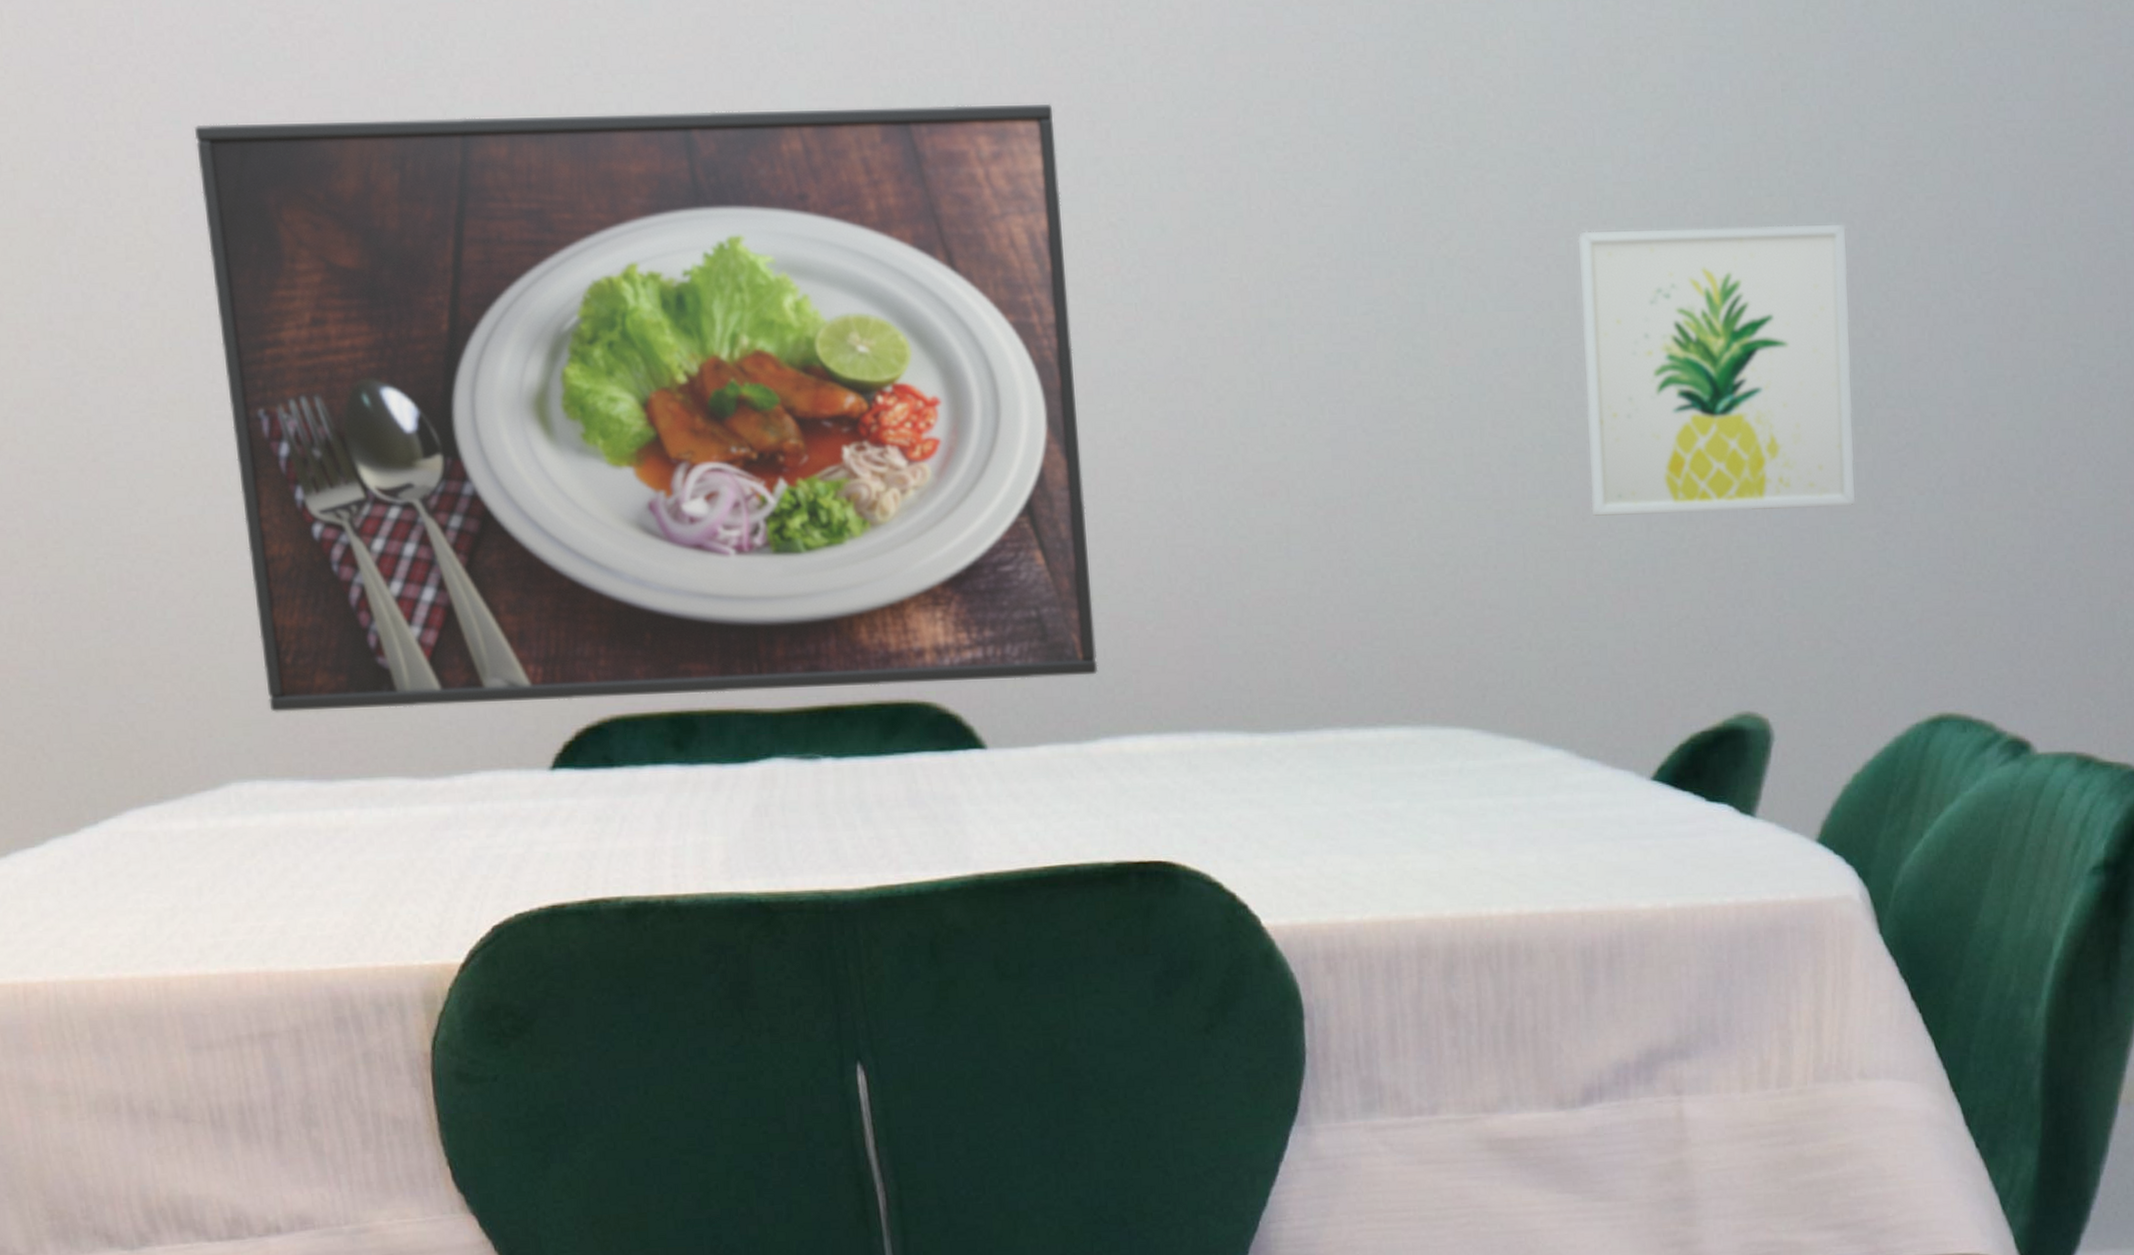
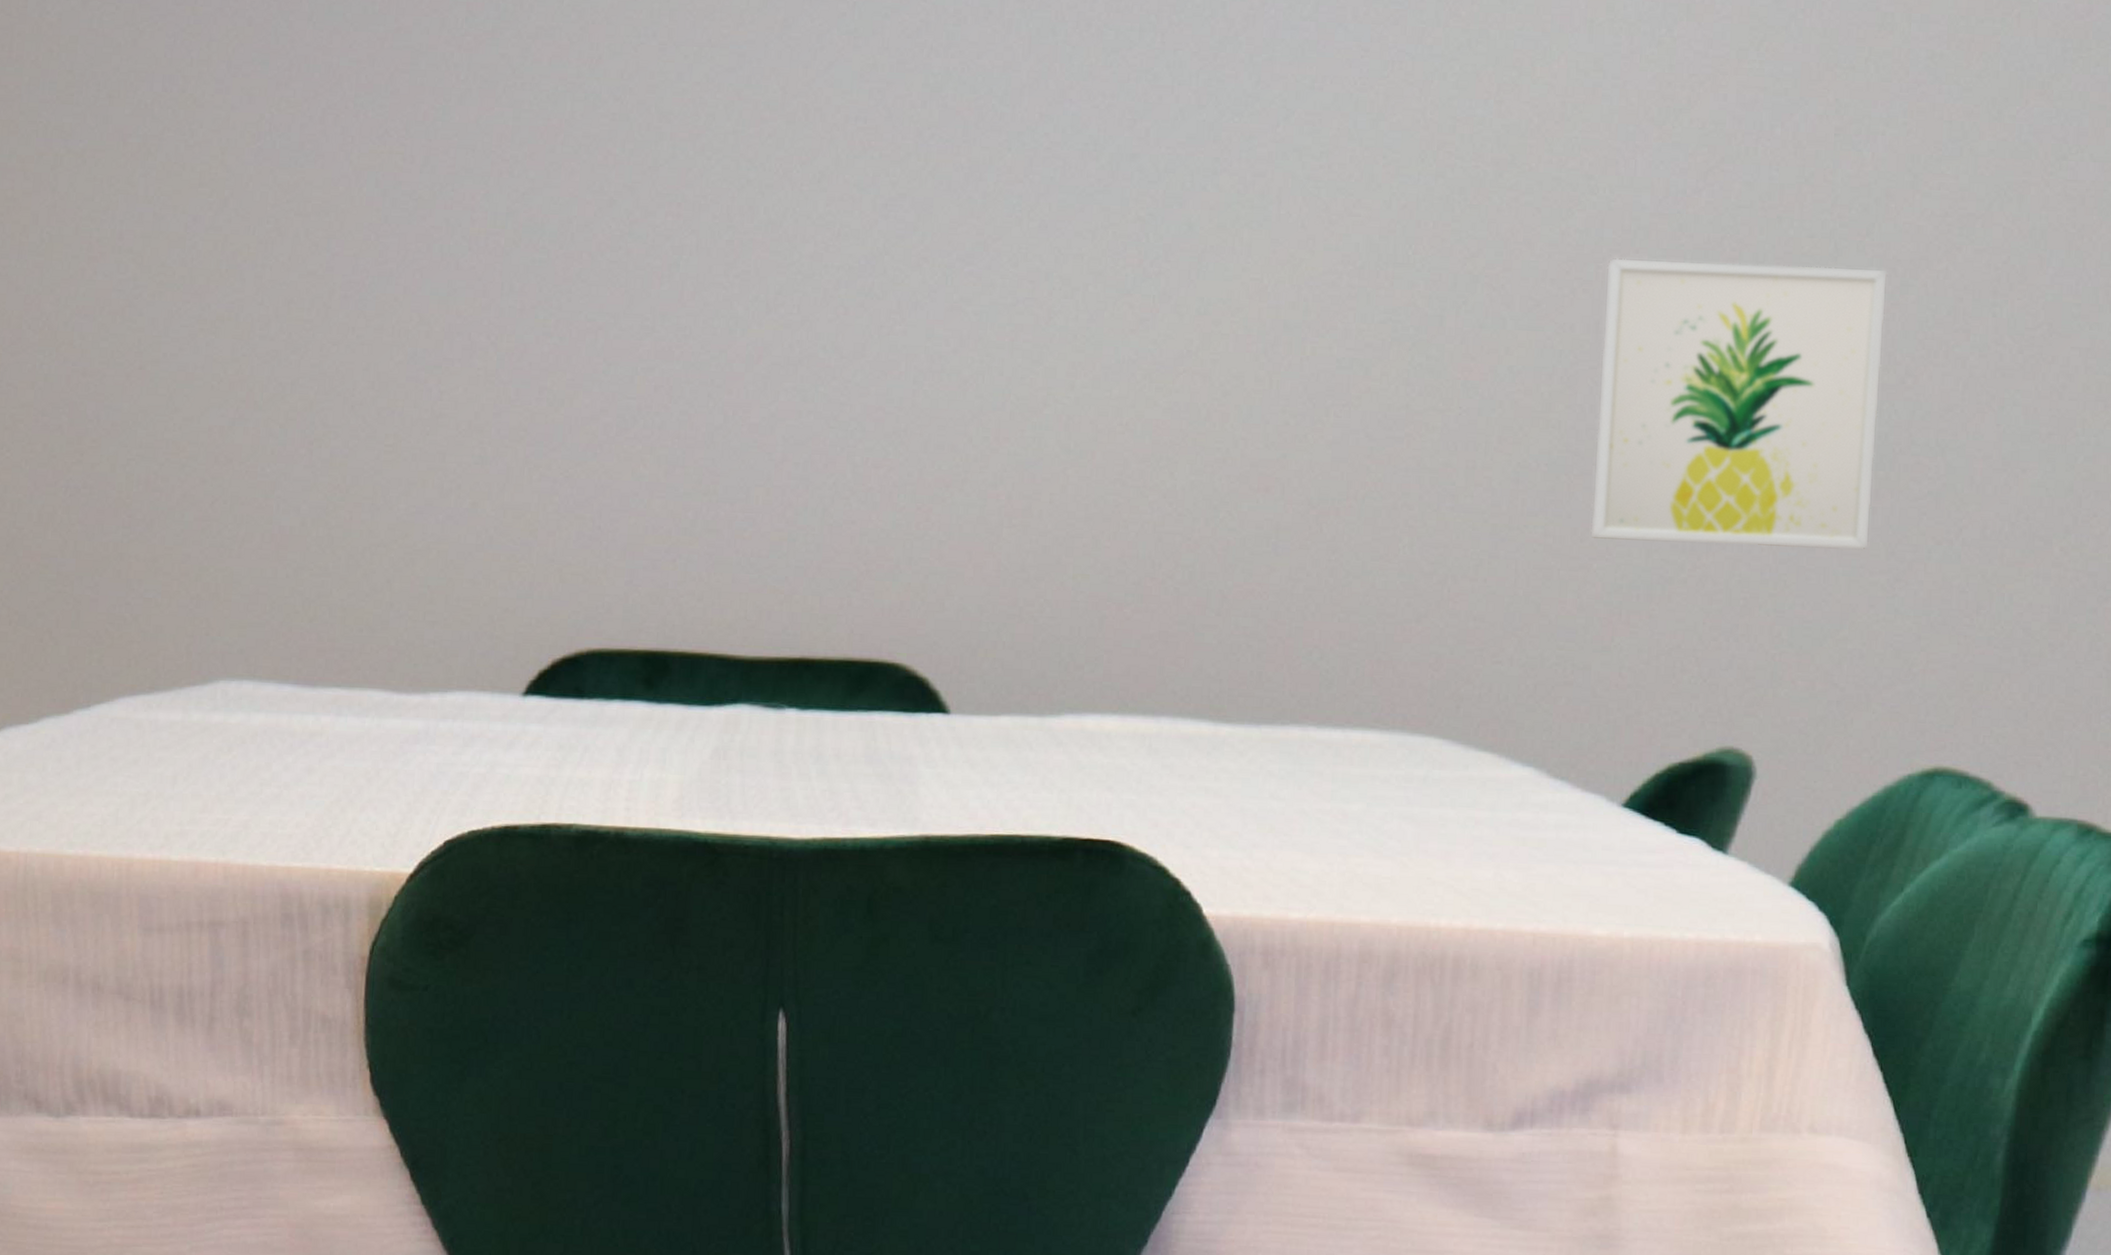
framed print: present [194,103,1099,712] -> none [266,67,1096,651]

